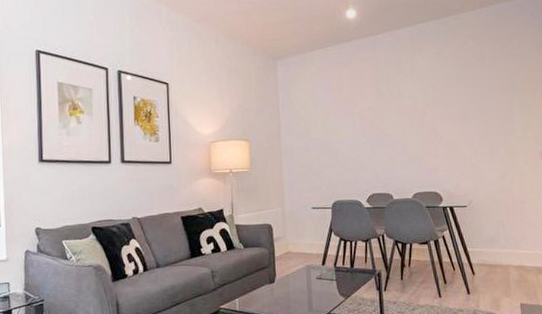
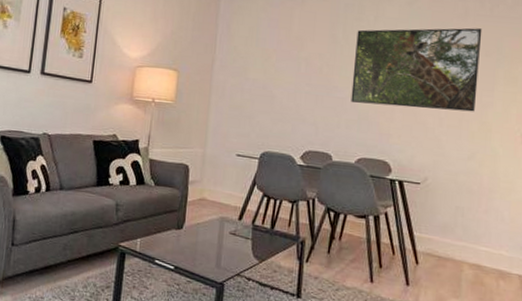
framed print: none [398,68,501,146] -> present [351,28,482,112]

